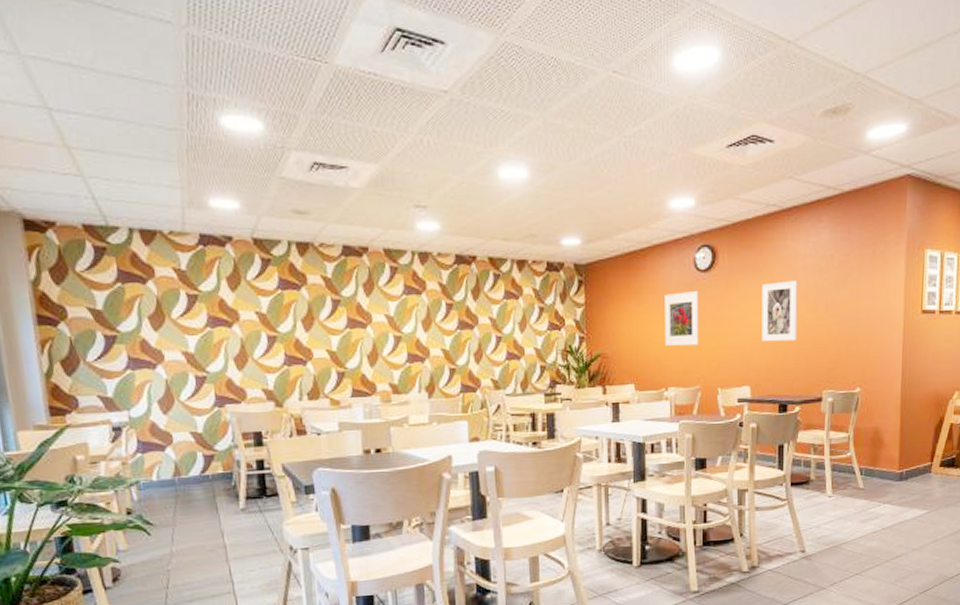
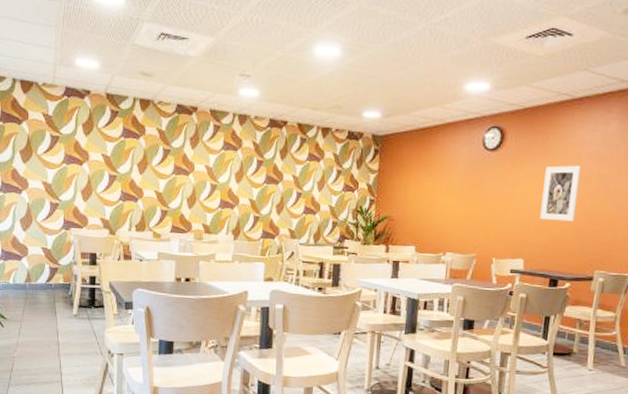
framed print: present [665,290,699,347] -> none [447,167,485,218]

